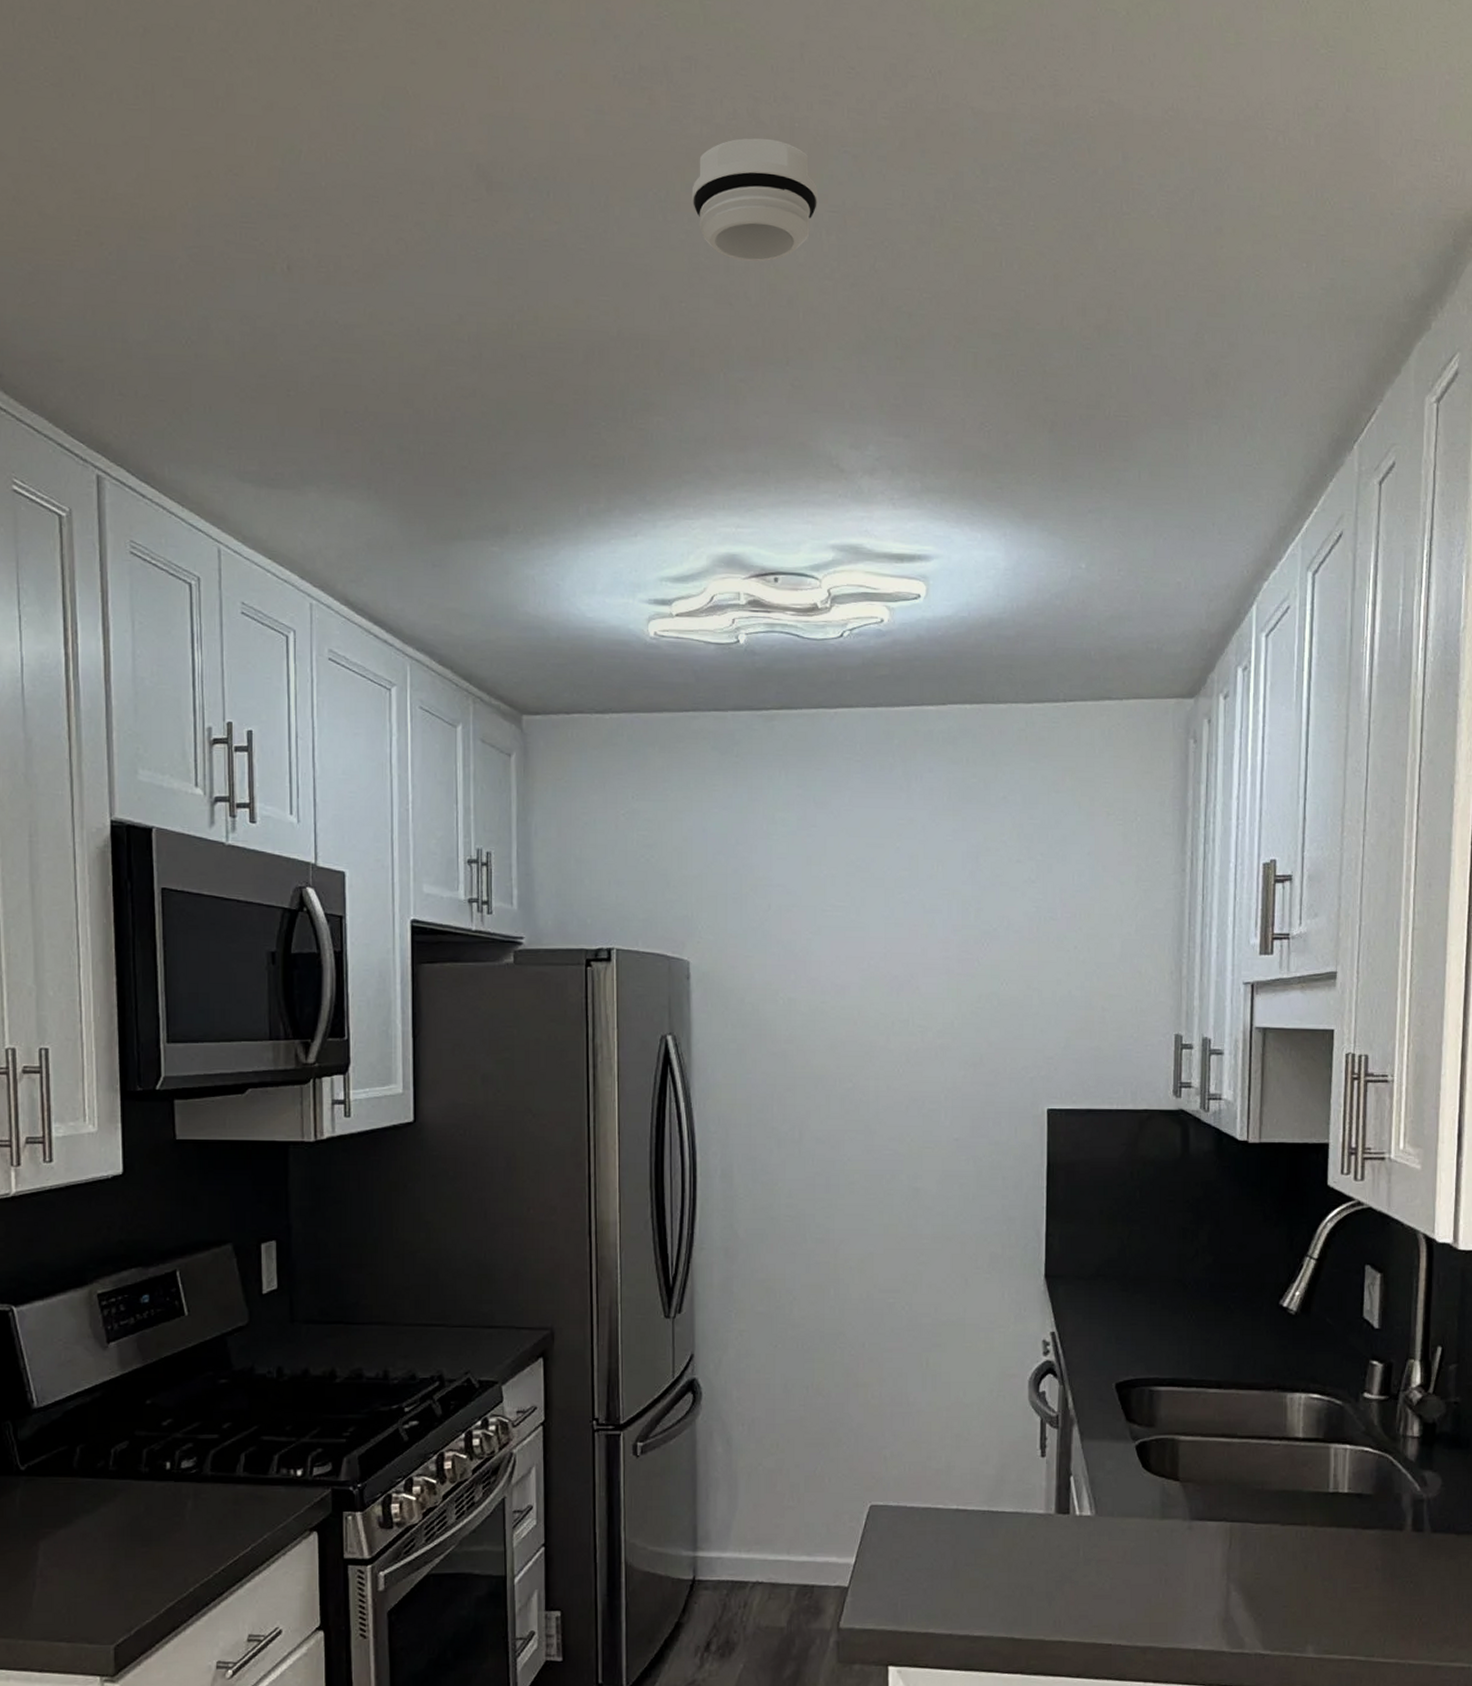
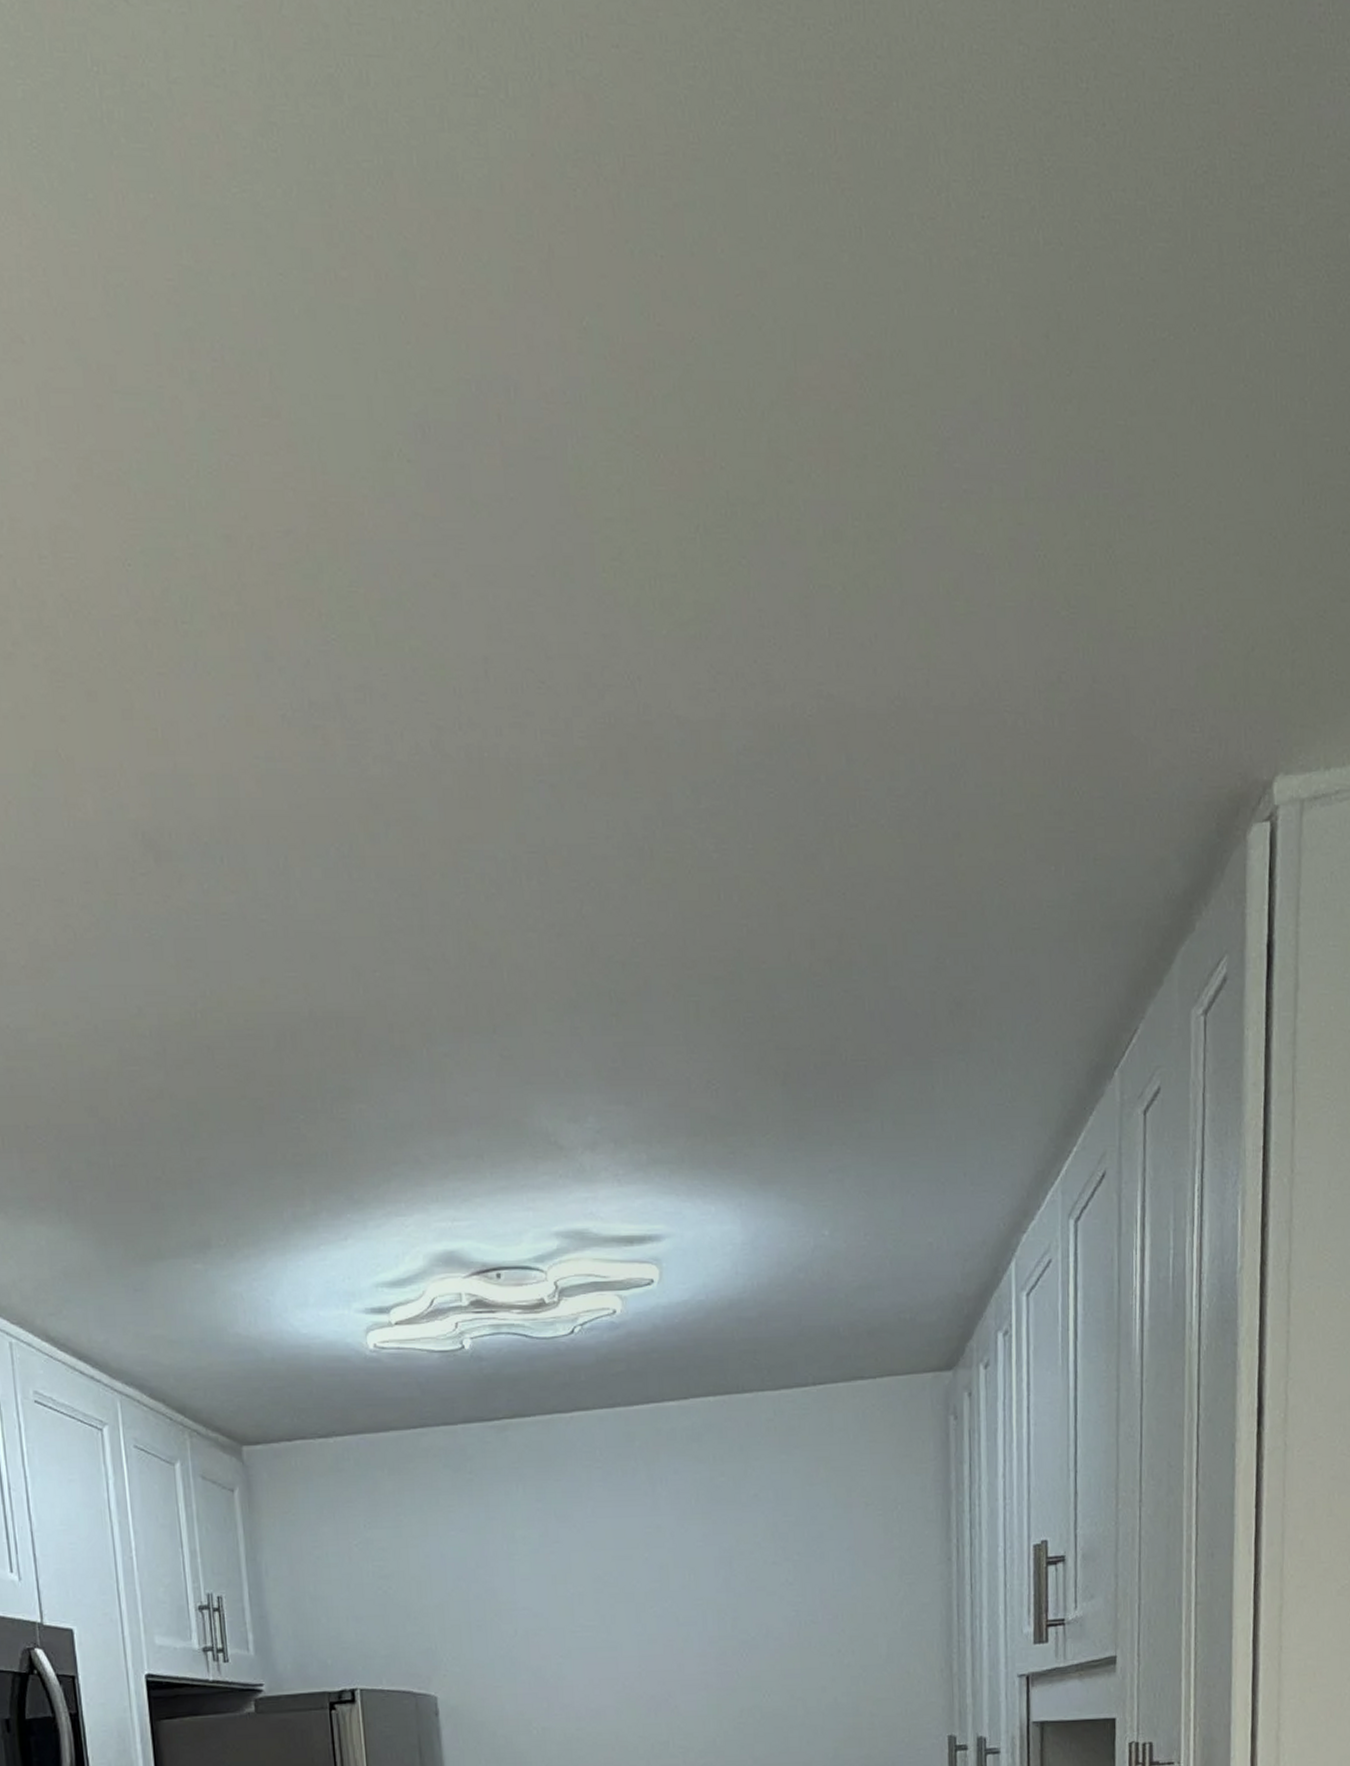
smoke detector: present [691,138,819,262] -> none [376,773,516,919]

